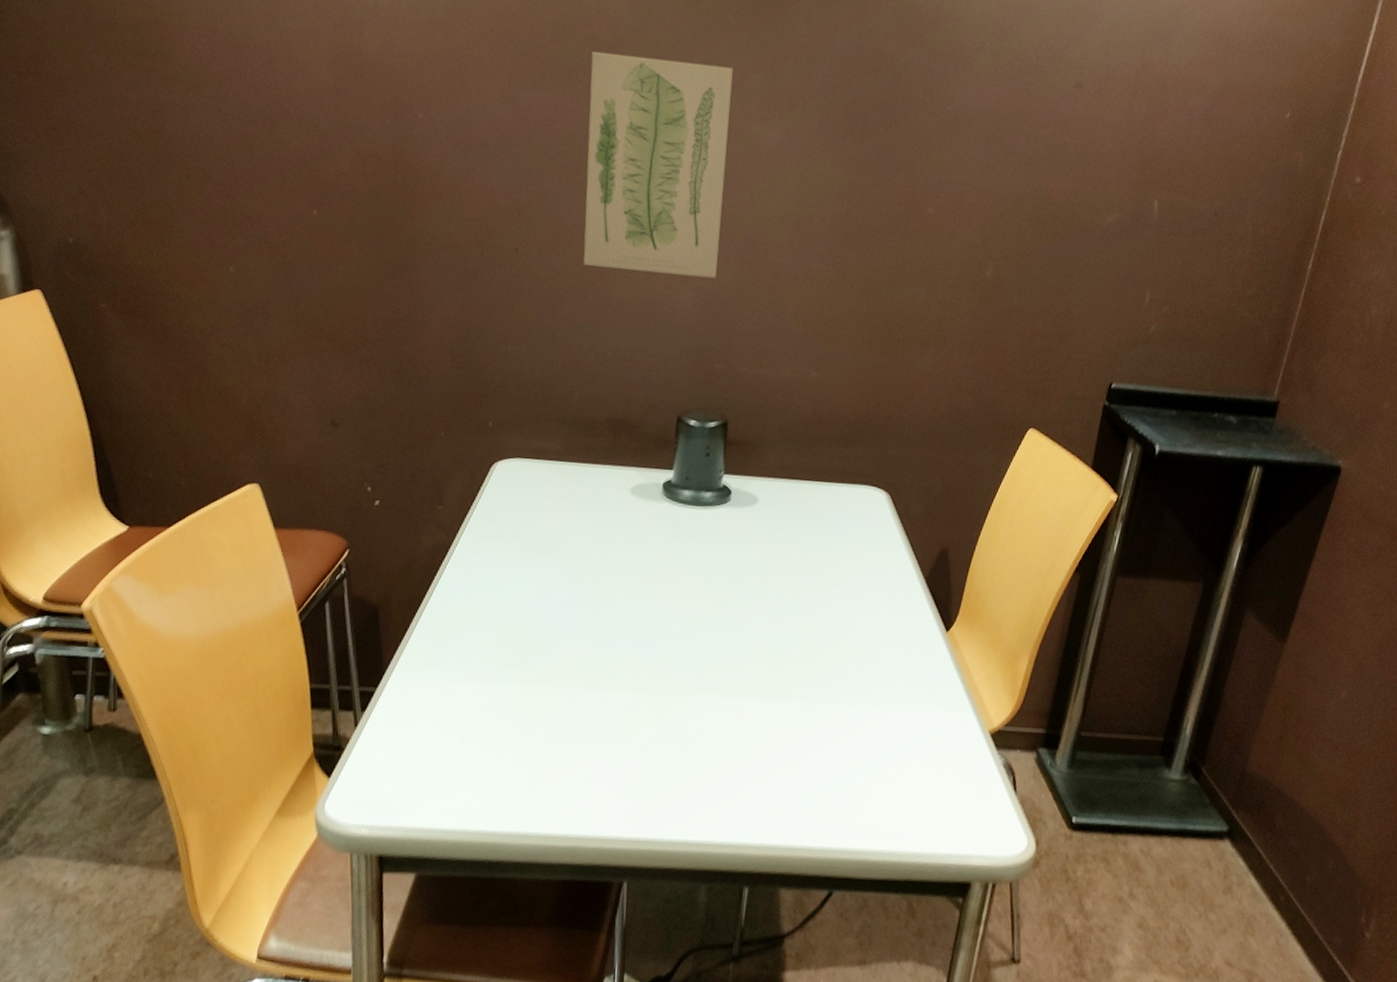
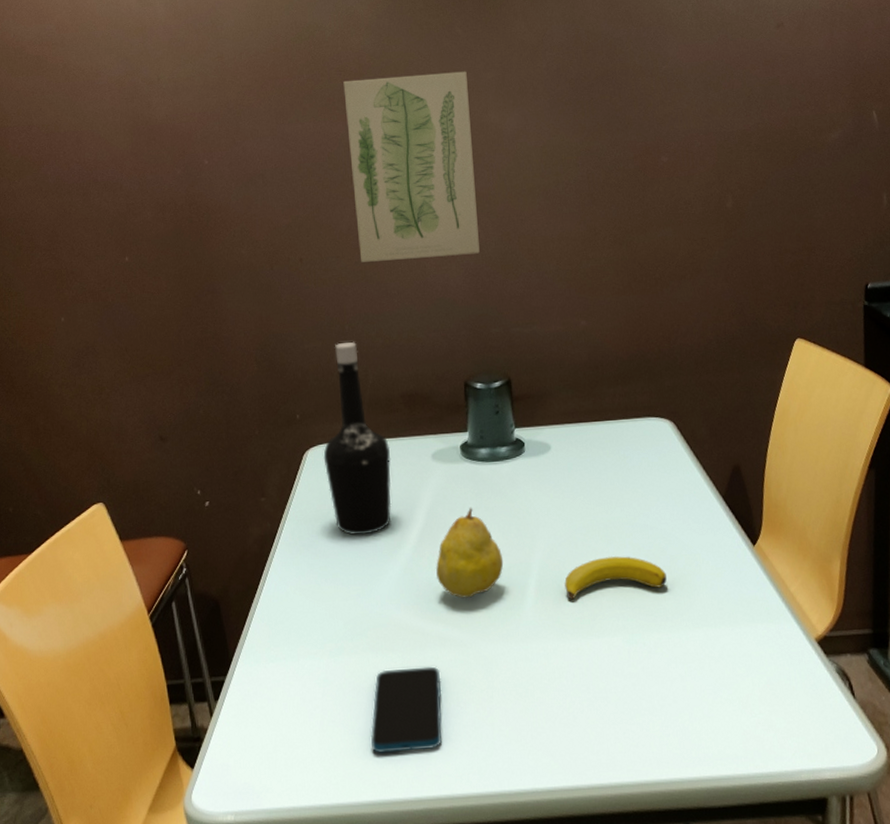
bottle: none [512,351,587,562] -> present [323,341,392,535]
smartphone: none [524,703,607,790] -> present [370,666,442,753]
fruit: none [617,549,690,643] -> present [436,507,504,598]
banana: none [749,621,854,660] -> present [564,556,667,600]

